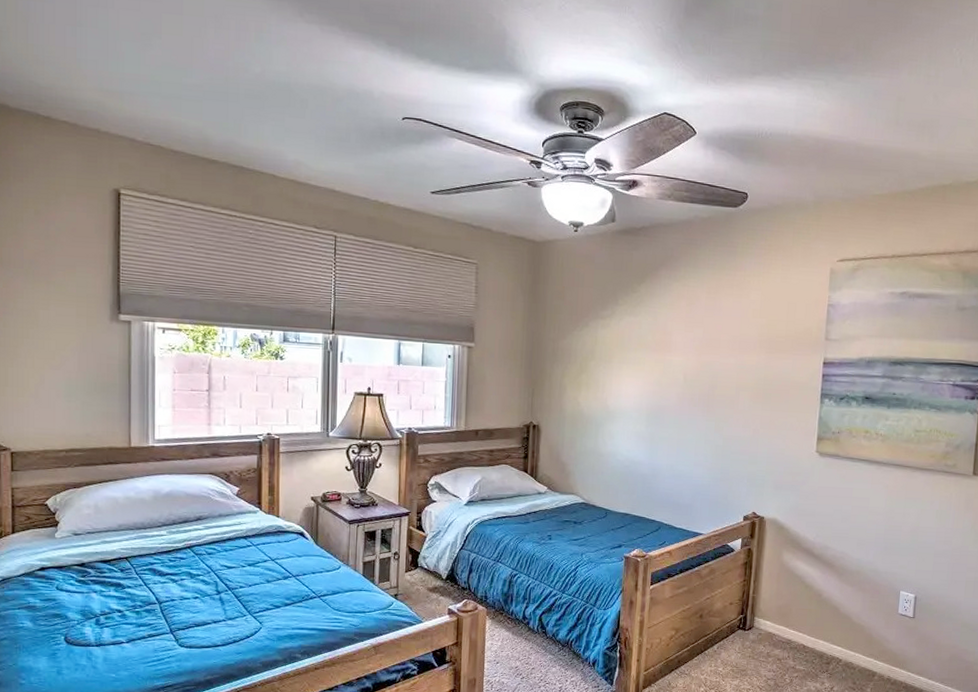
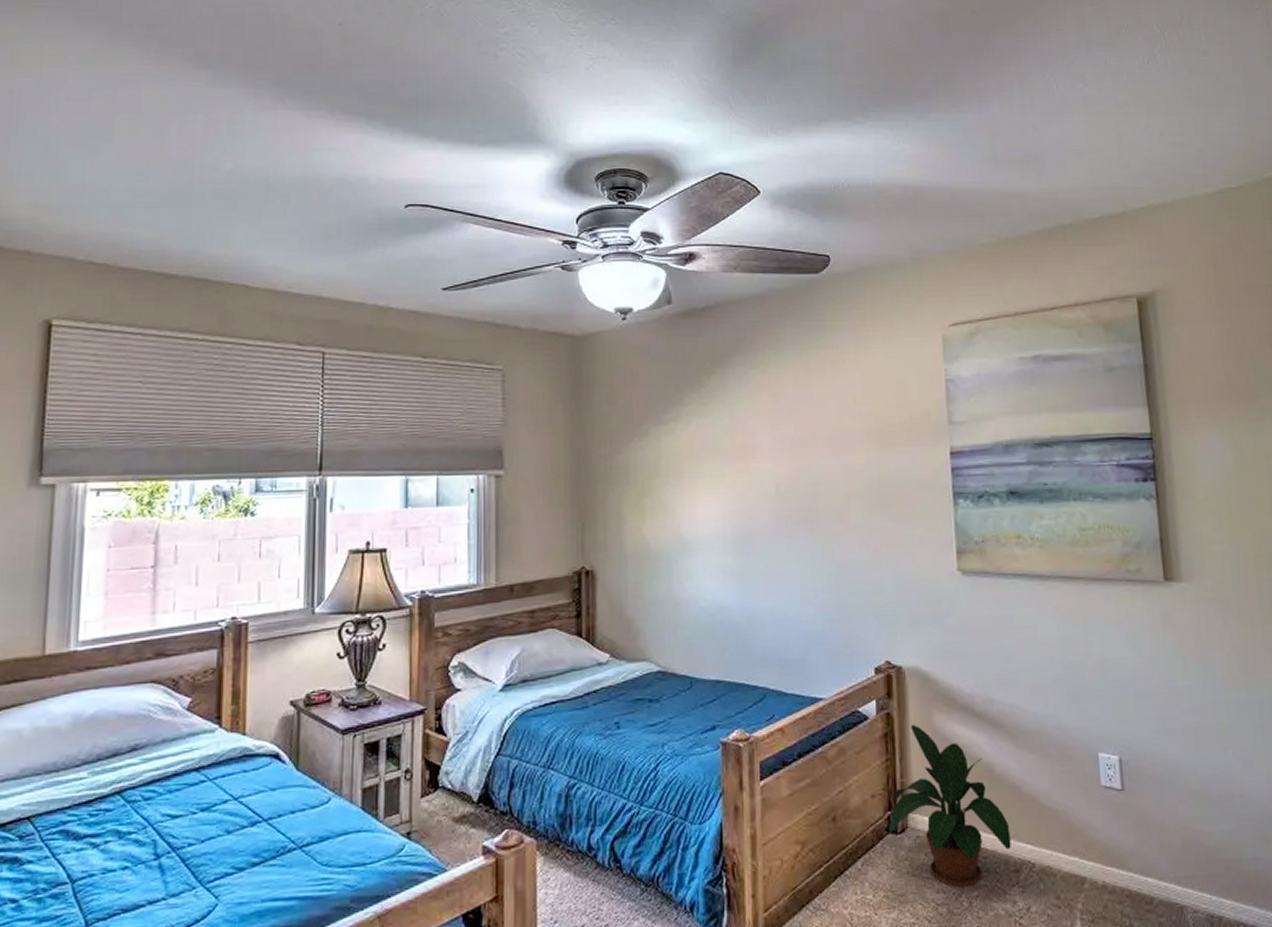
potted plant: none [739,558,827,670] -> present [888,724,1011,888]

